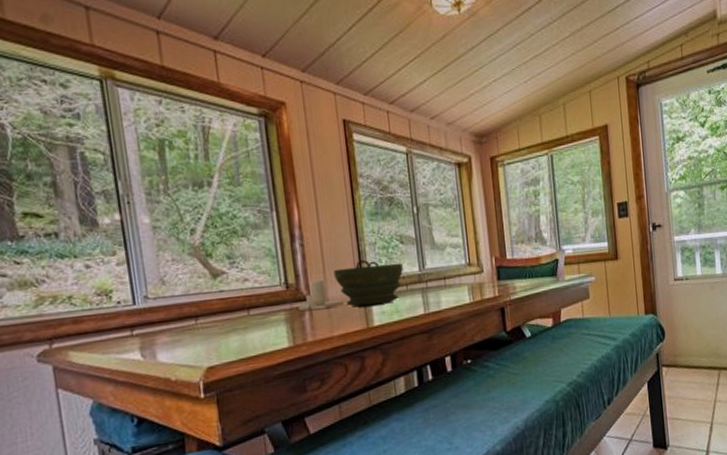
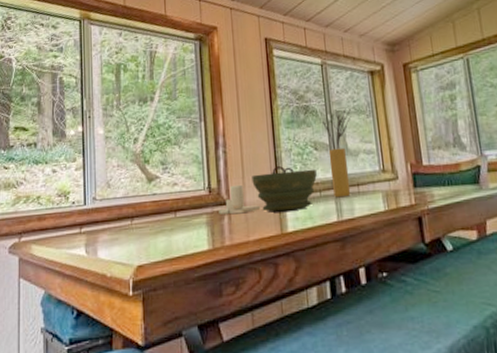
vase: none [408,201,438,291] -> present [322,108,351,198]

